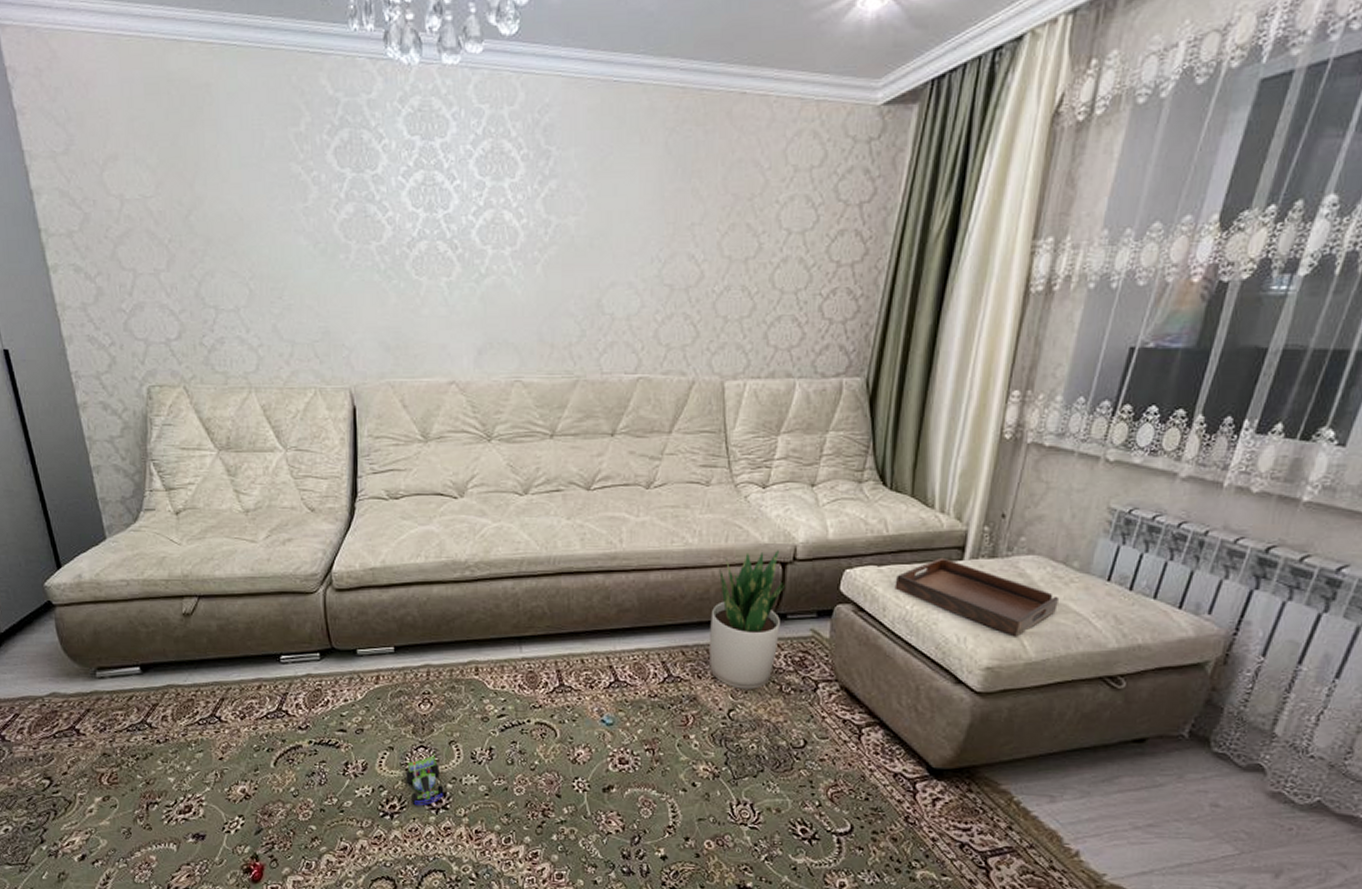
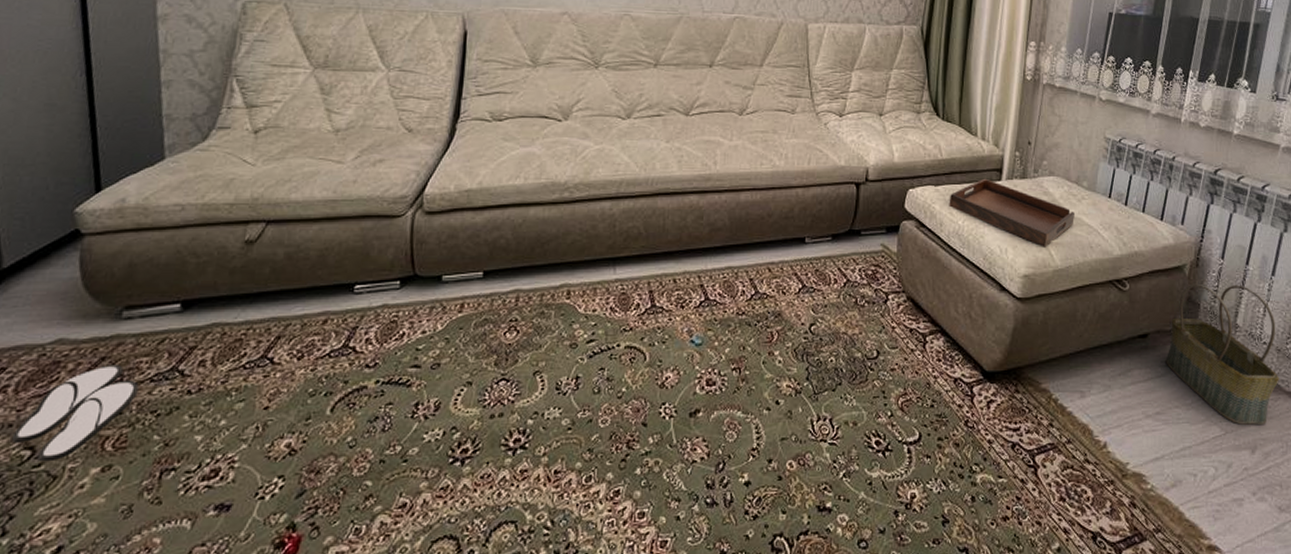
slippers: none [33,715,119,790] -> present [11,365,139,462]
race car: present [405,752,444,806] -> none [483,385,524,448]
planter: present [708,550,786,689] -> none [792,172,860,303]
basket: none [1167,684,1332,847] -> present [1165,283,1279,425]

